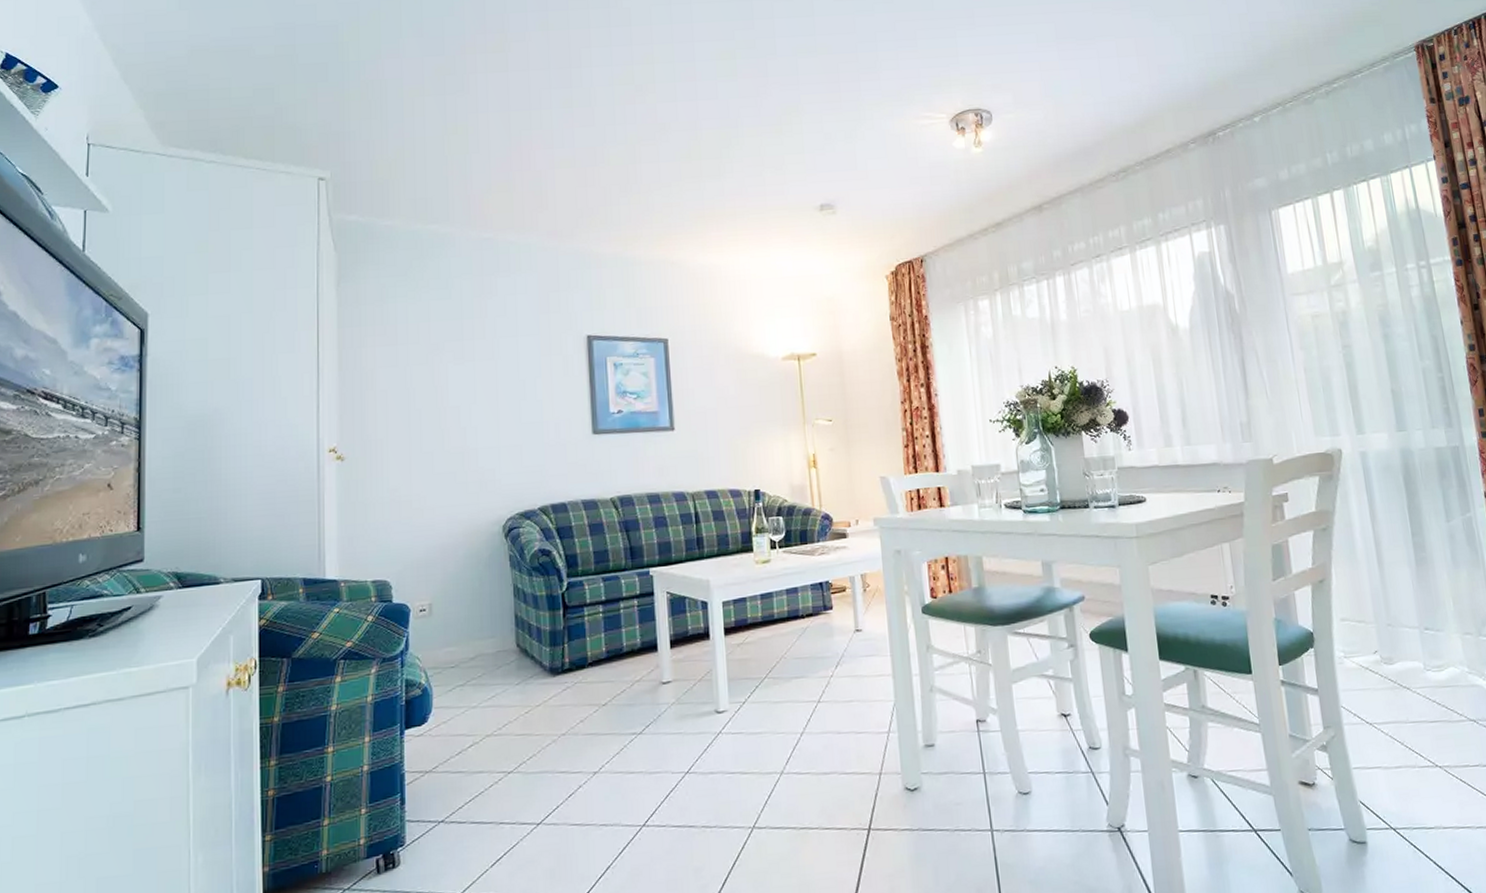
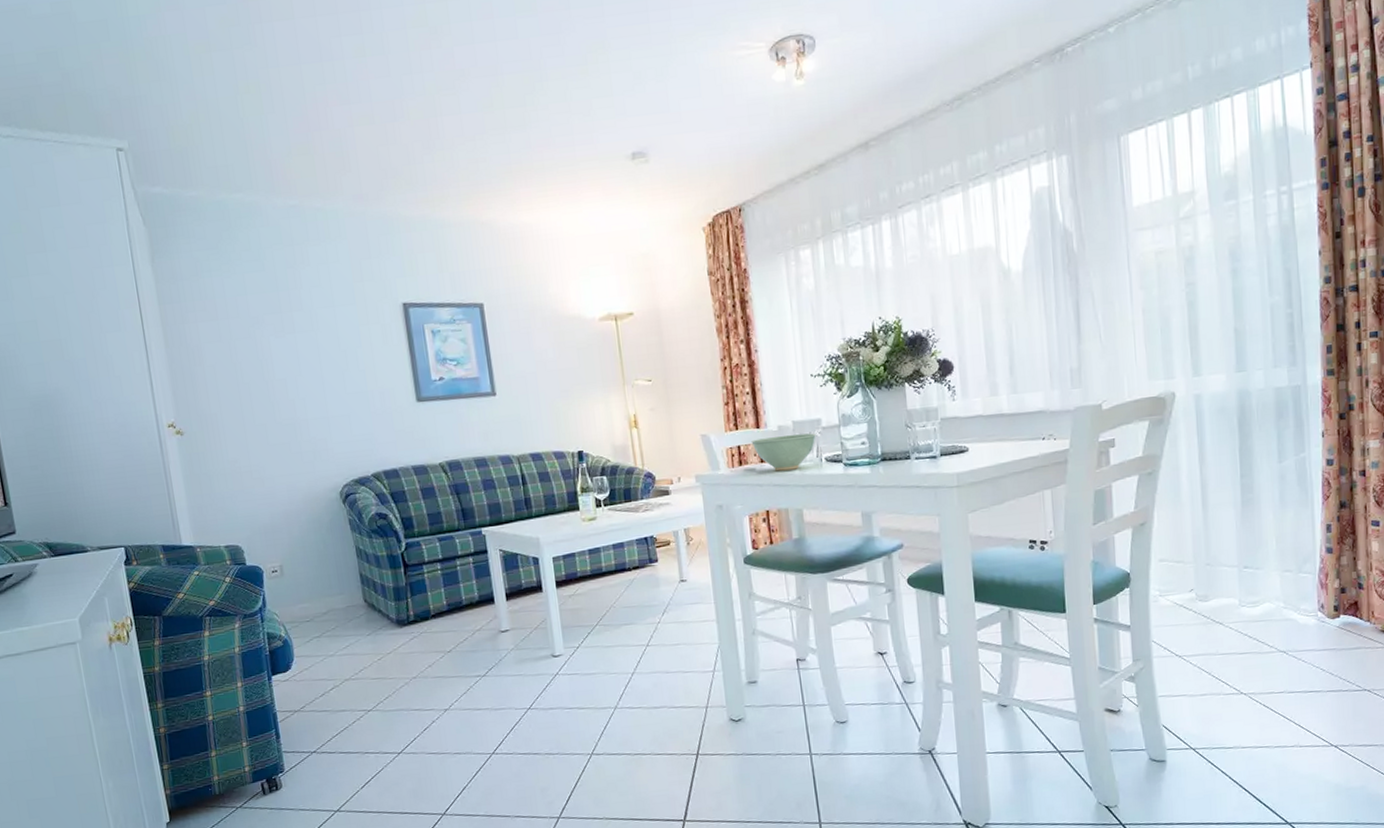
bowl: none [930,478,995,517] -> present [751,433,816,472]

